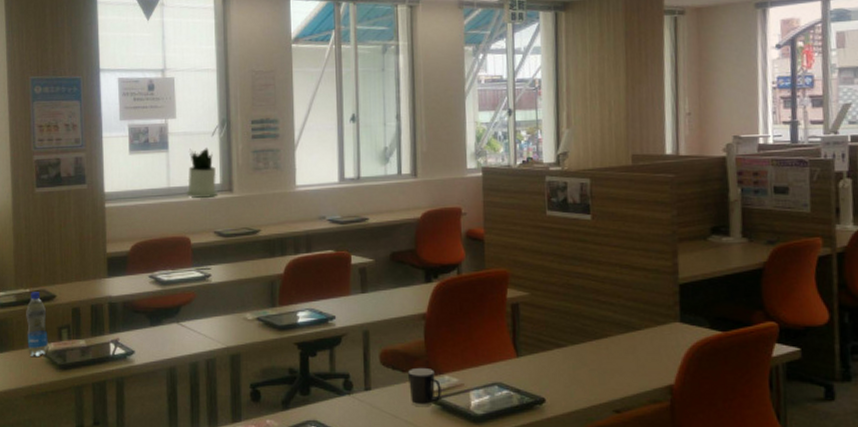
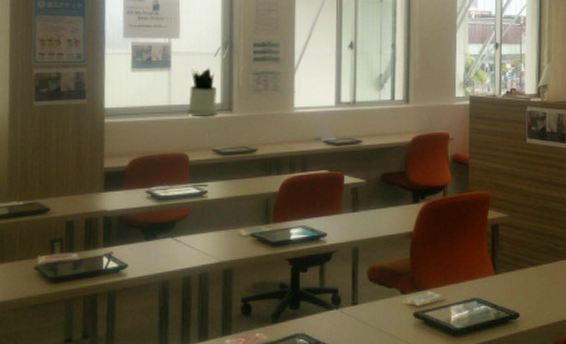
bottle: present [26,292,48,357] -> none [18,204,40,270]
mug: present [407,367,441,407] -> none [393,283,424,321]

